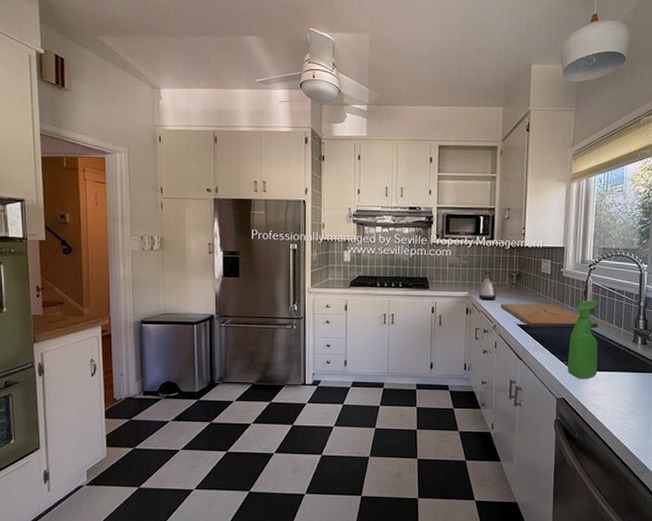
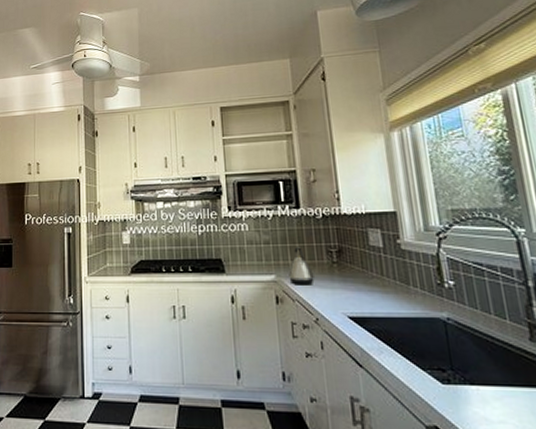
cutting board: present [500,303,598,328] -> none [320,288,469,321]
spray bottle: present [567,299,598,379] -> none [428,280,483,398]

